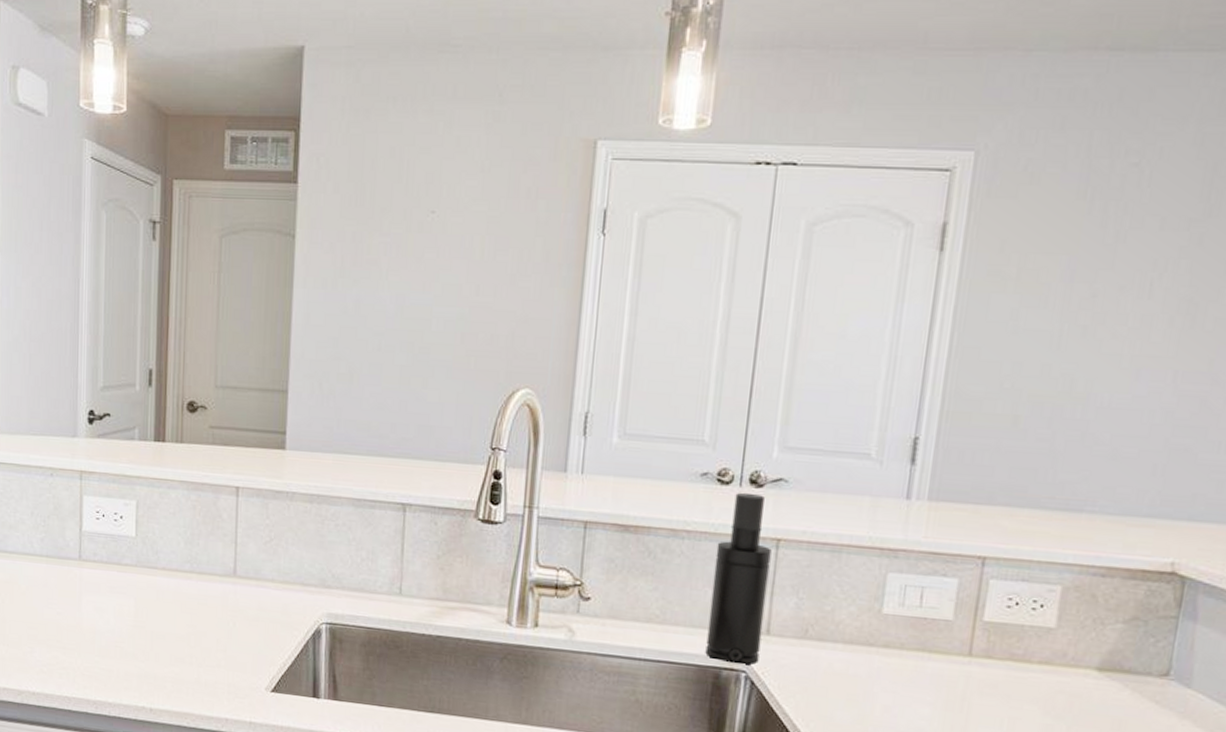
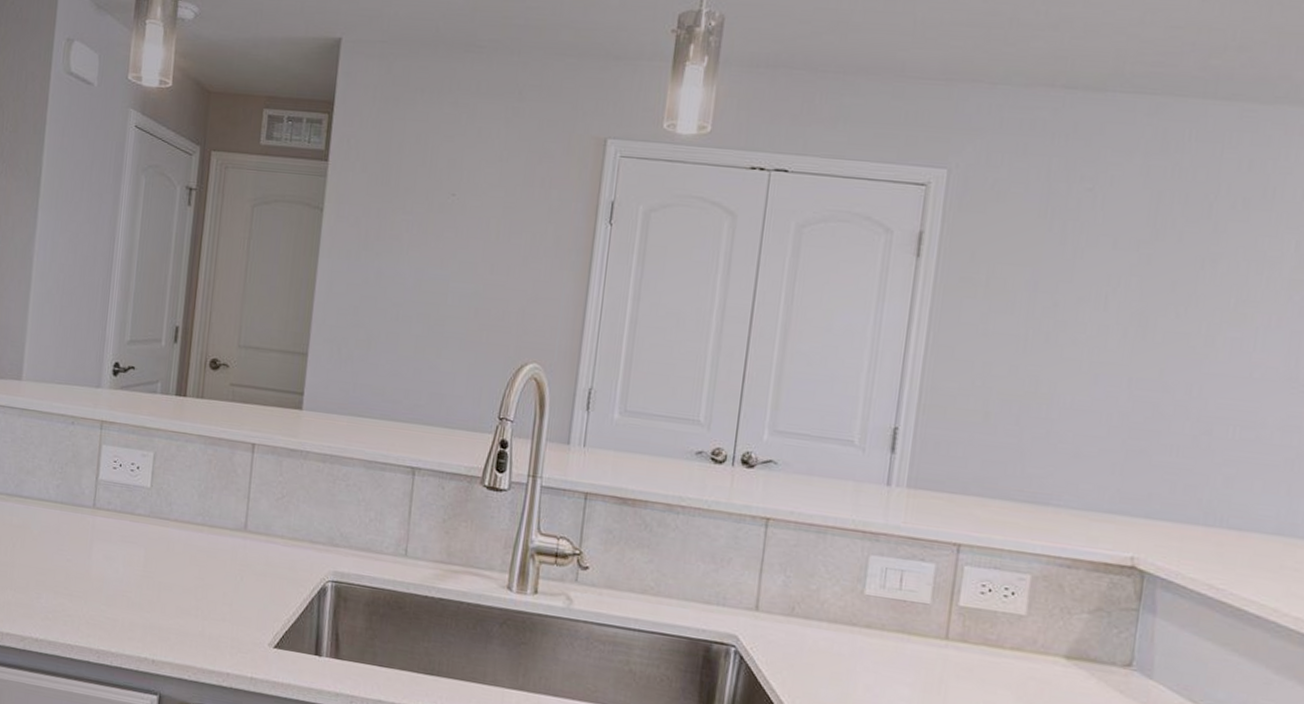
soap dispenser: present [705,492,772,665] -> none [697,472,761,640]

